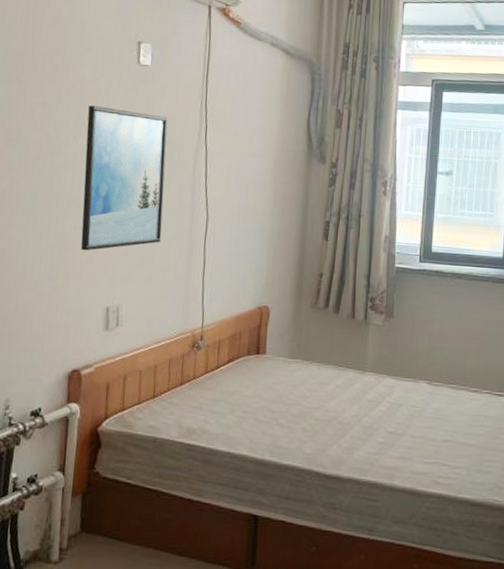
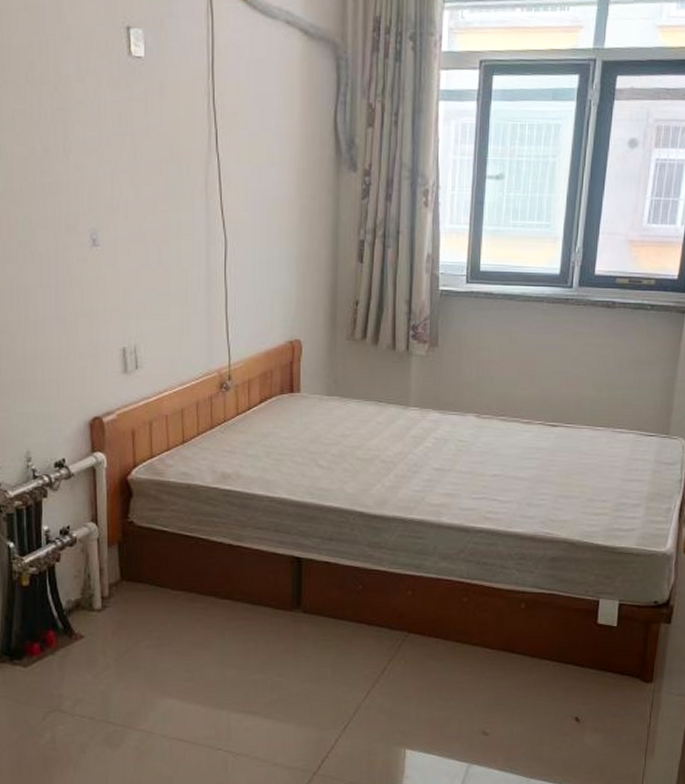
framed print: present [81,105,168,251] -> none [76,111,175,286]

